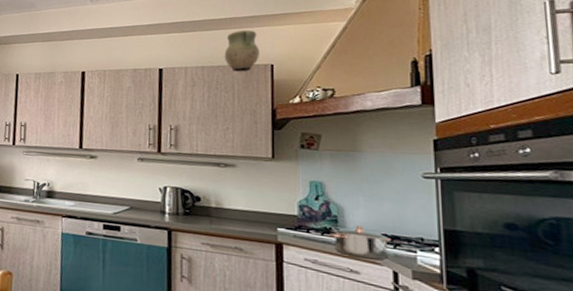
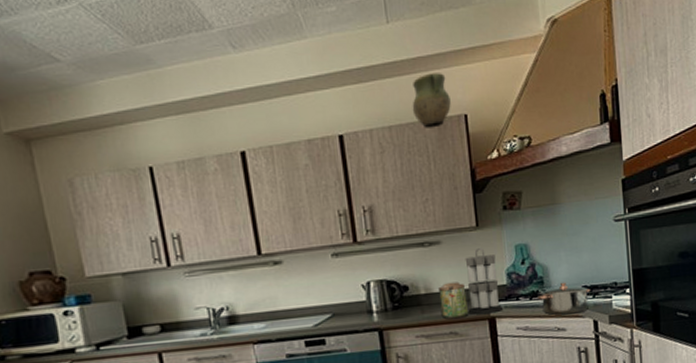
canister: none [228,201,256,237] -> present [439,282,469,319]
spice rack: none [255,176,291,239] -> present [465,247,502,315]

